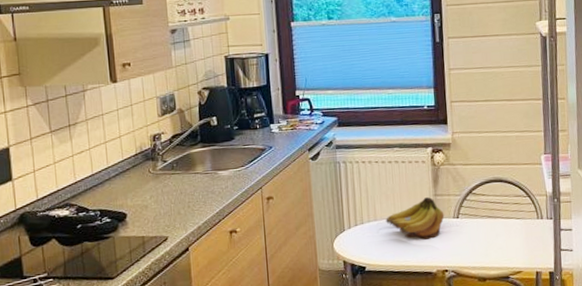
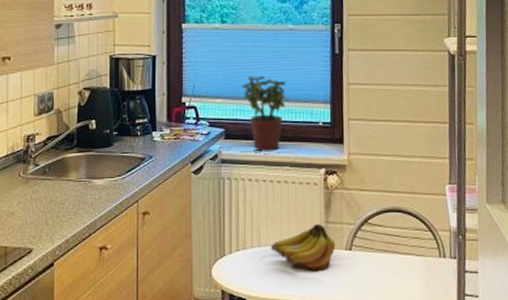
potted plant: none [351,66,395,137] -> present [242,75,288,152]

